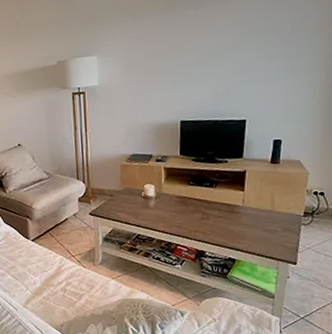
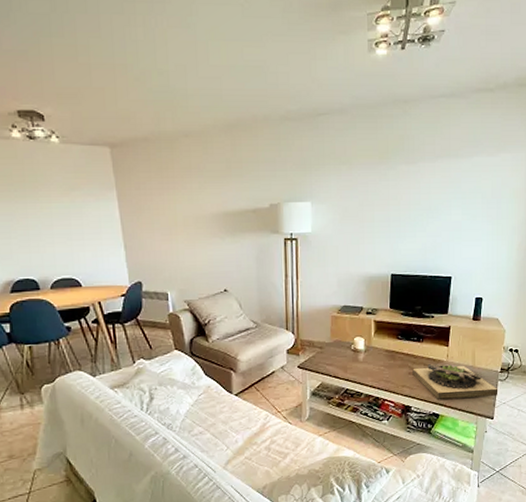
succulent planter: none [206,208,302,244] -> present [412,364,499,399]

